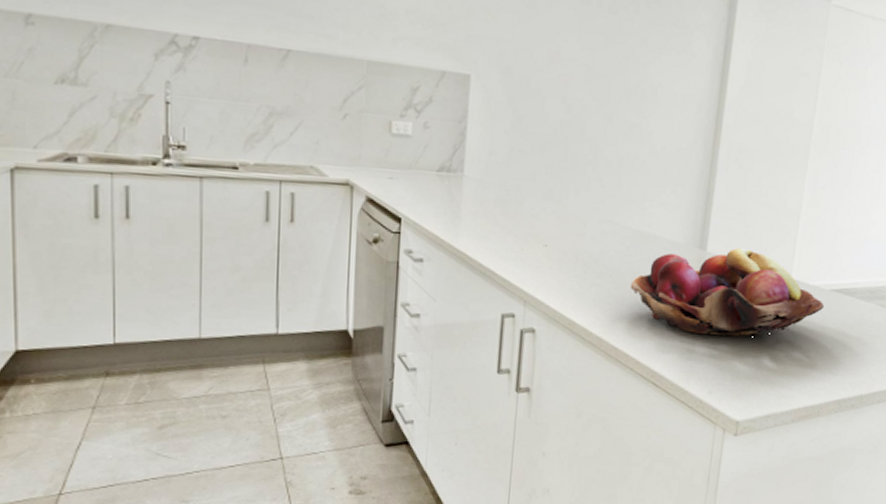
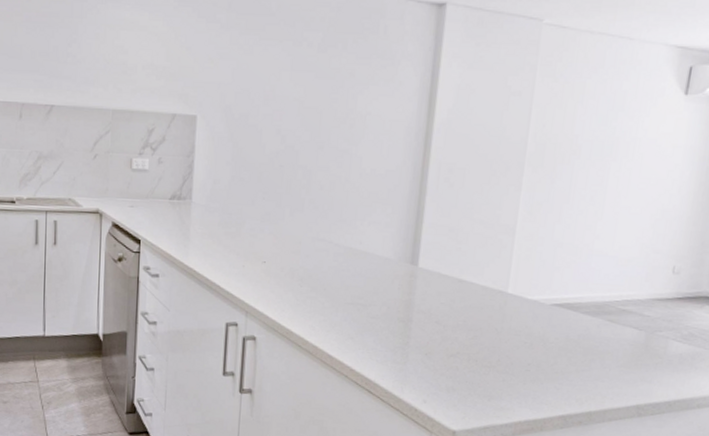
fruit basket: present [630,248,825,337] -> none [343,264,545,349]

